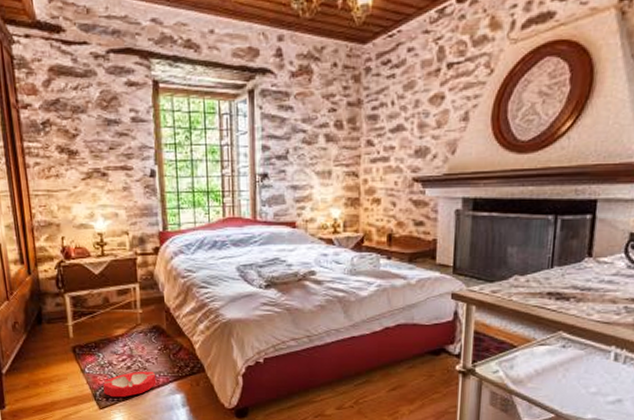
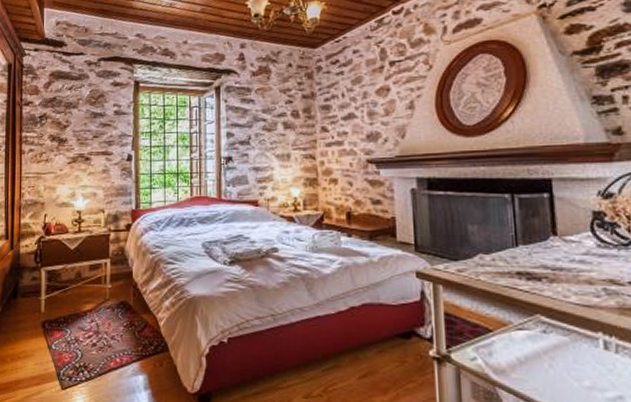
ashtray: present [103,371,157,398] -> none [68,348,120,378]

